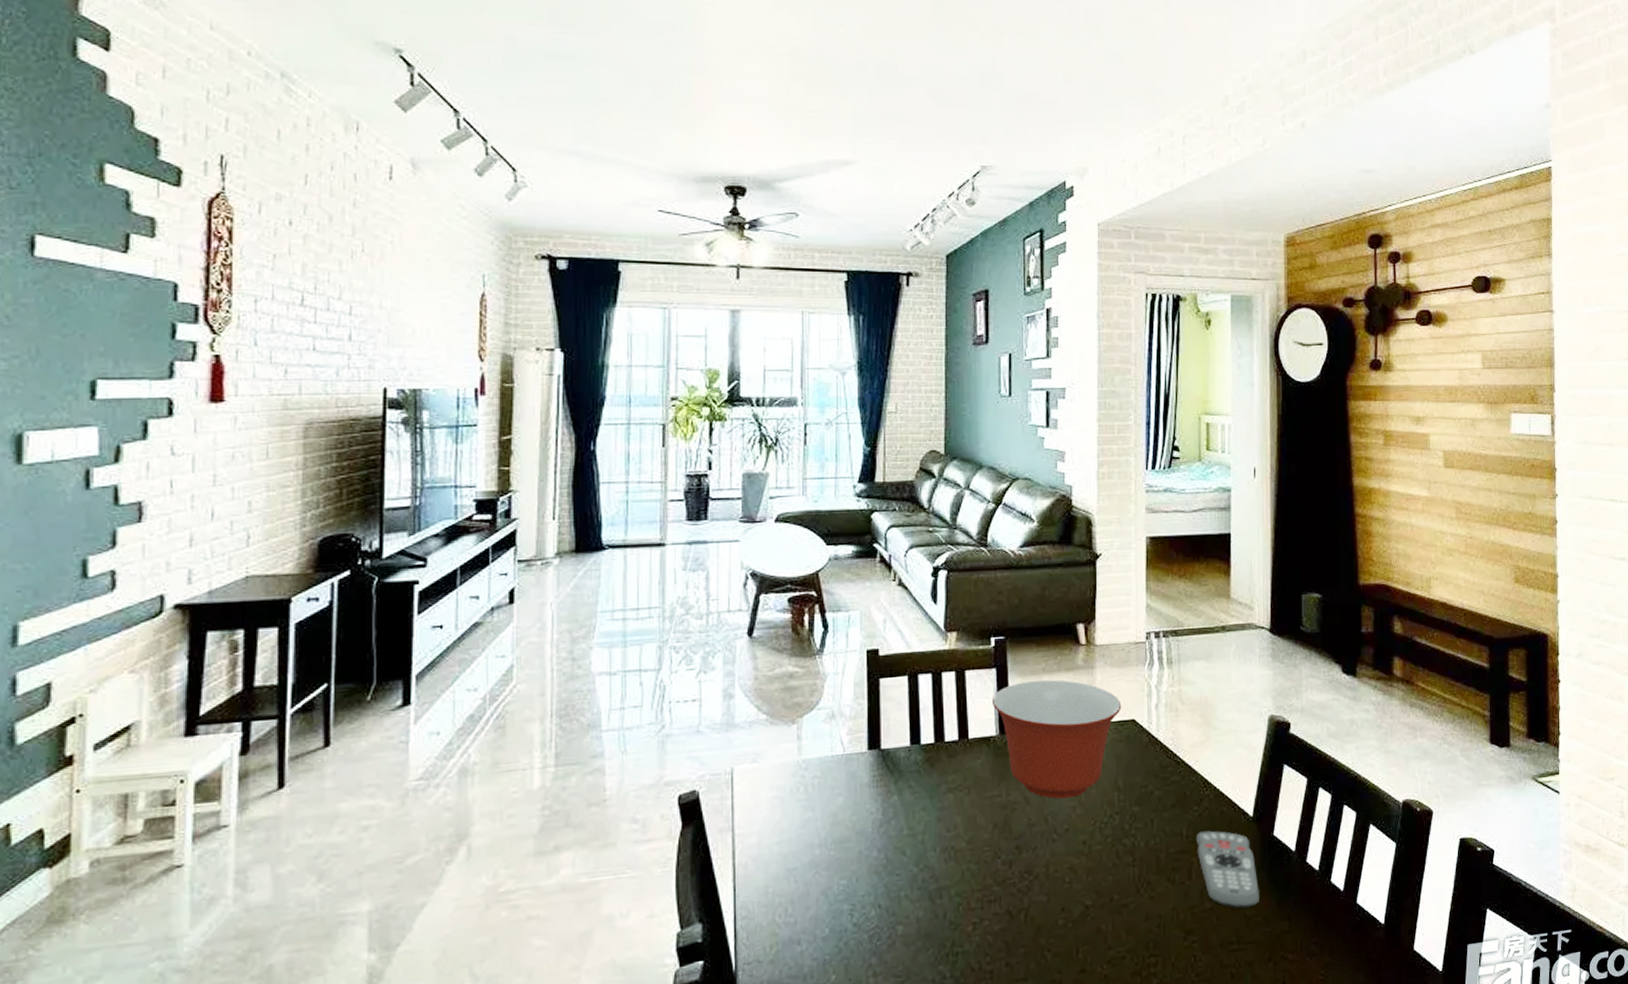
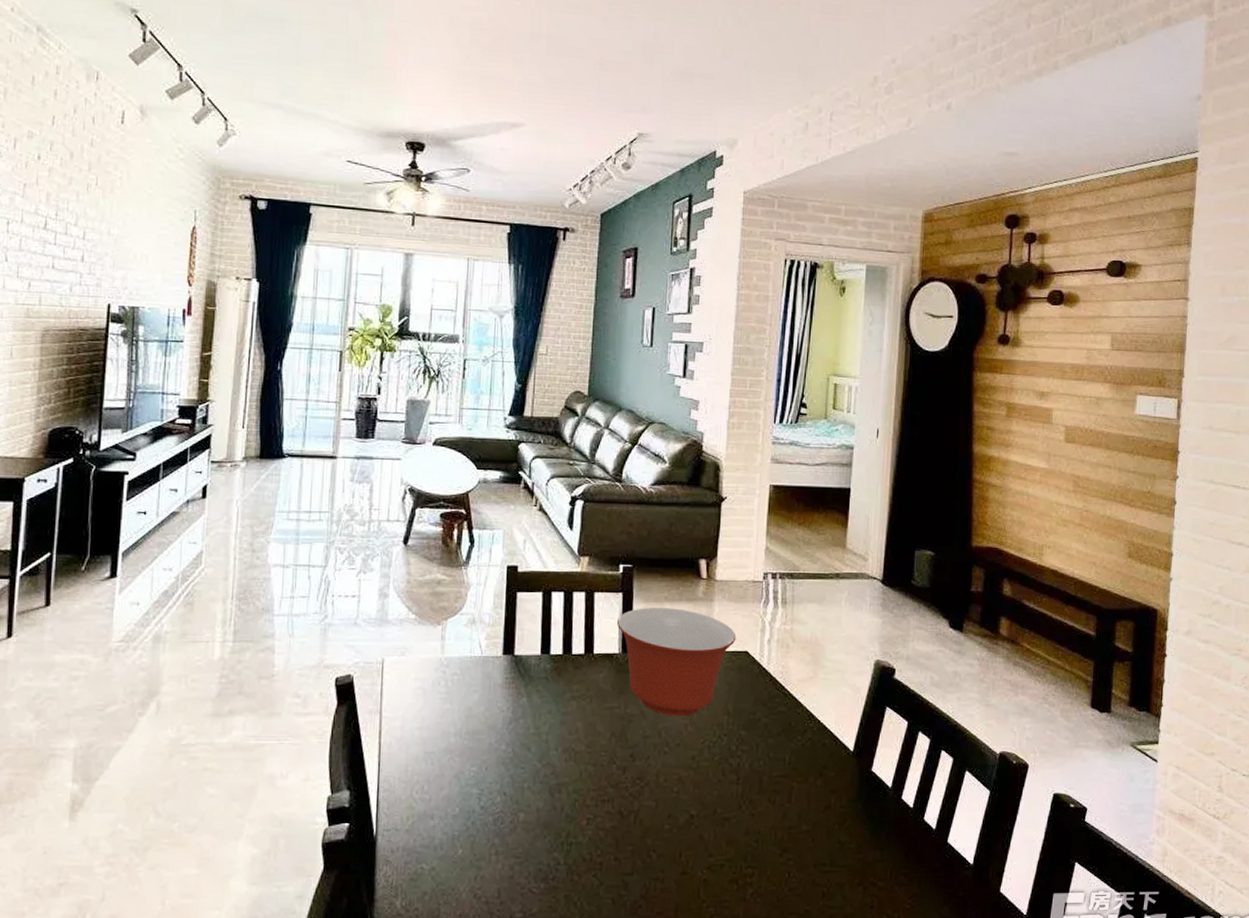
remote control: present [1197,830,1259,909] -> none [798,760,855,835]

